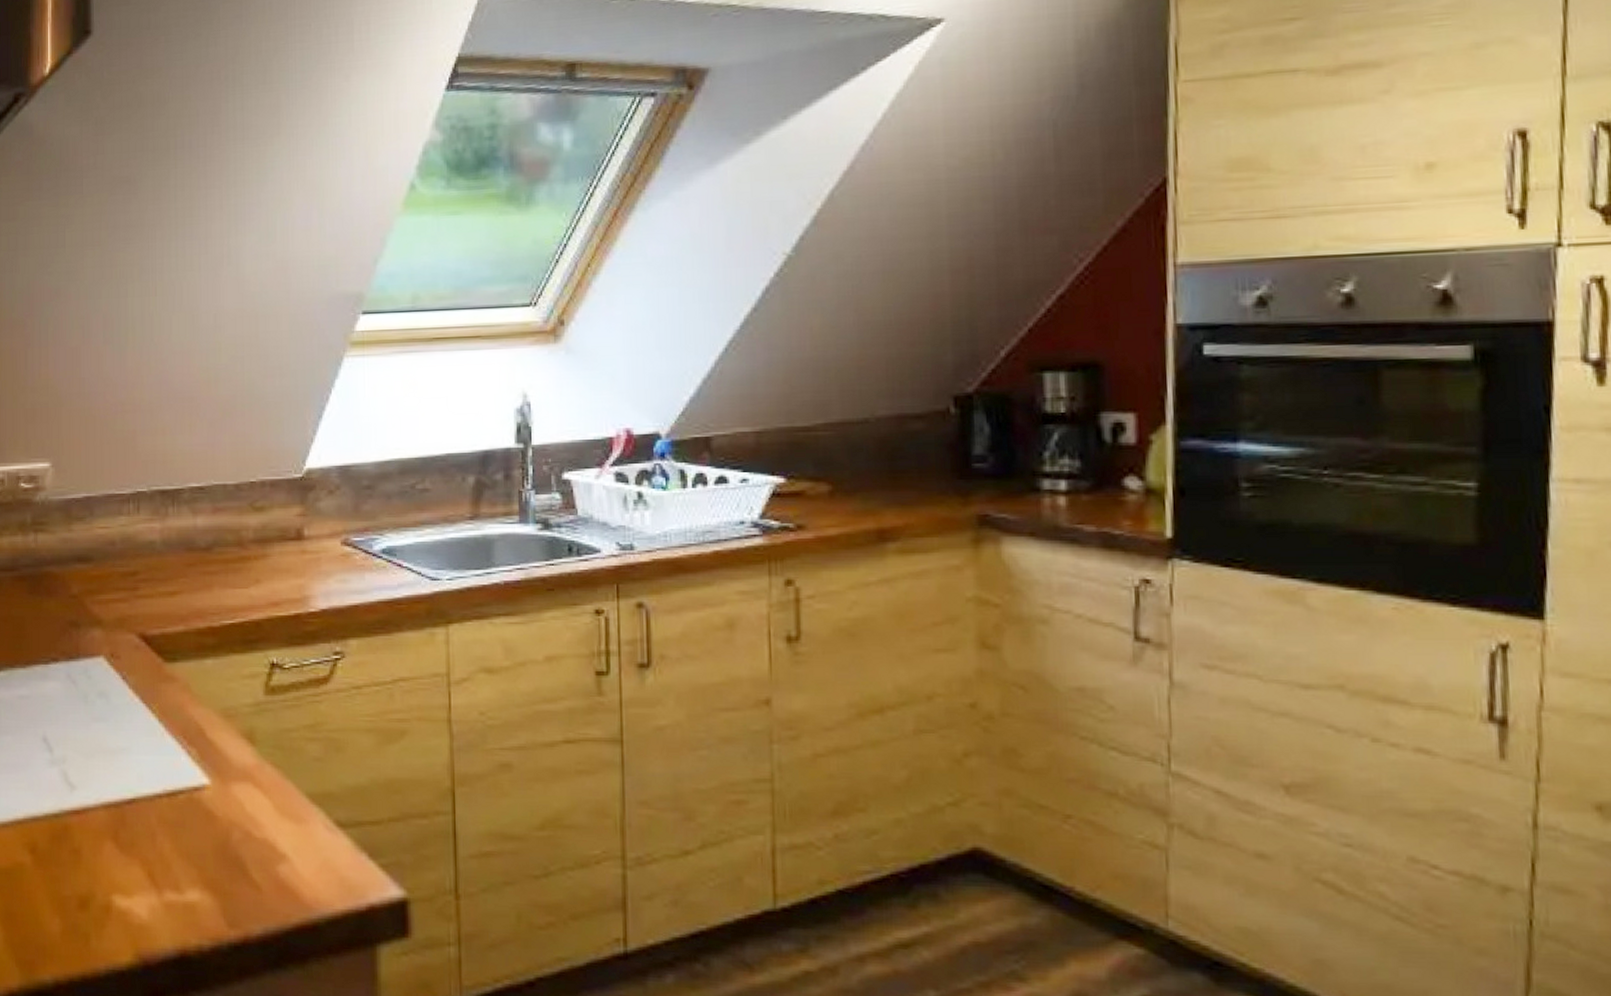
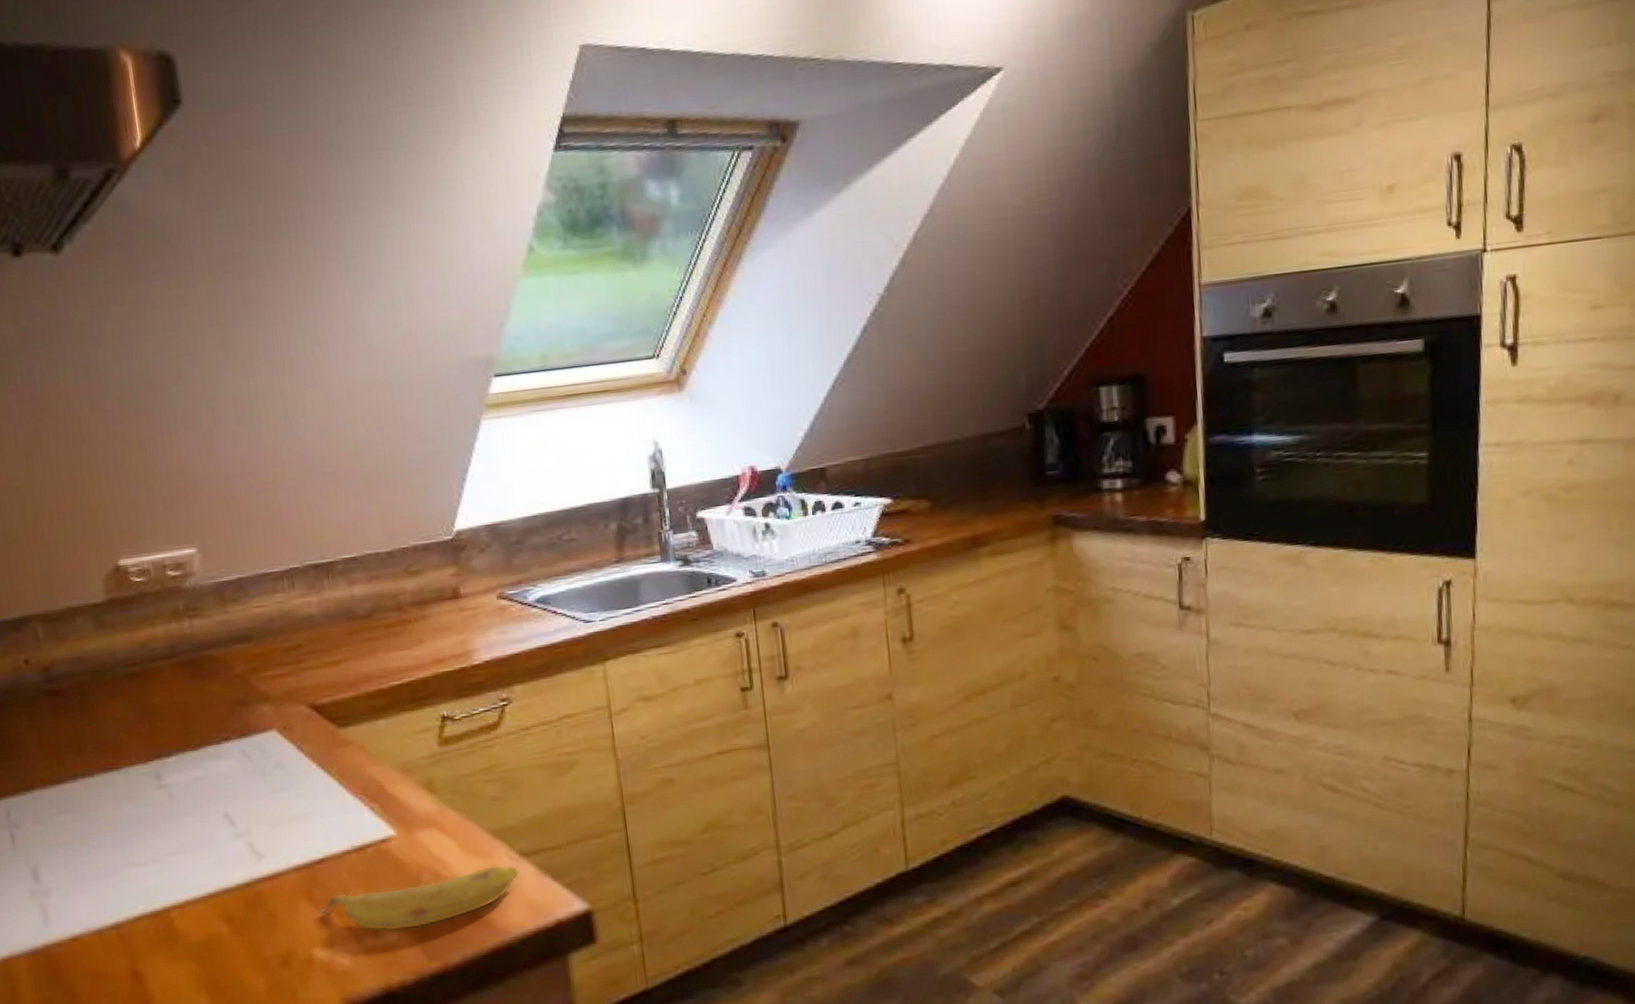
fruit: none [122,831,335,890] -> present [318,864,521,932]

